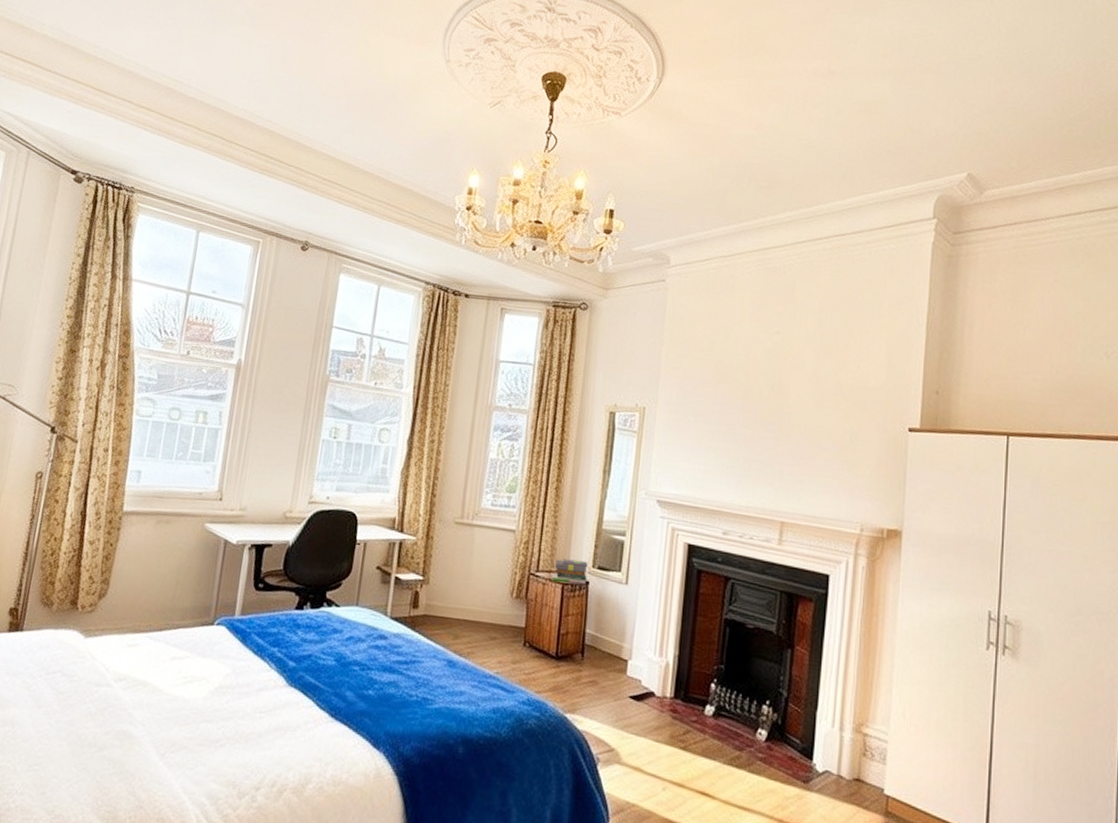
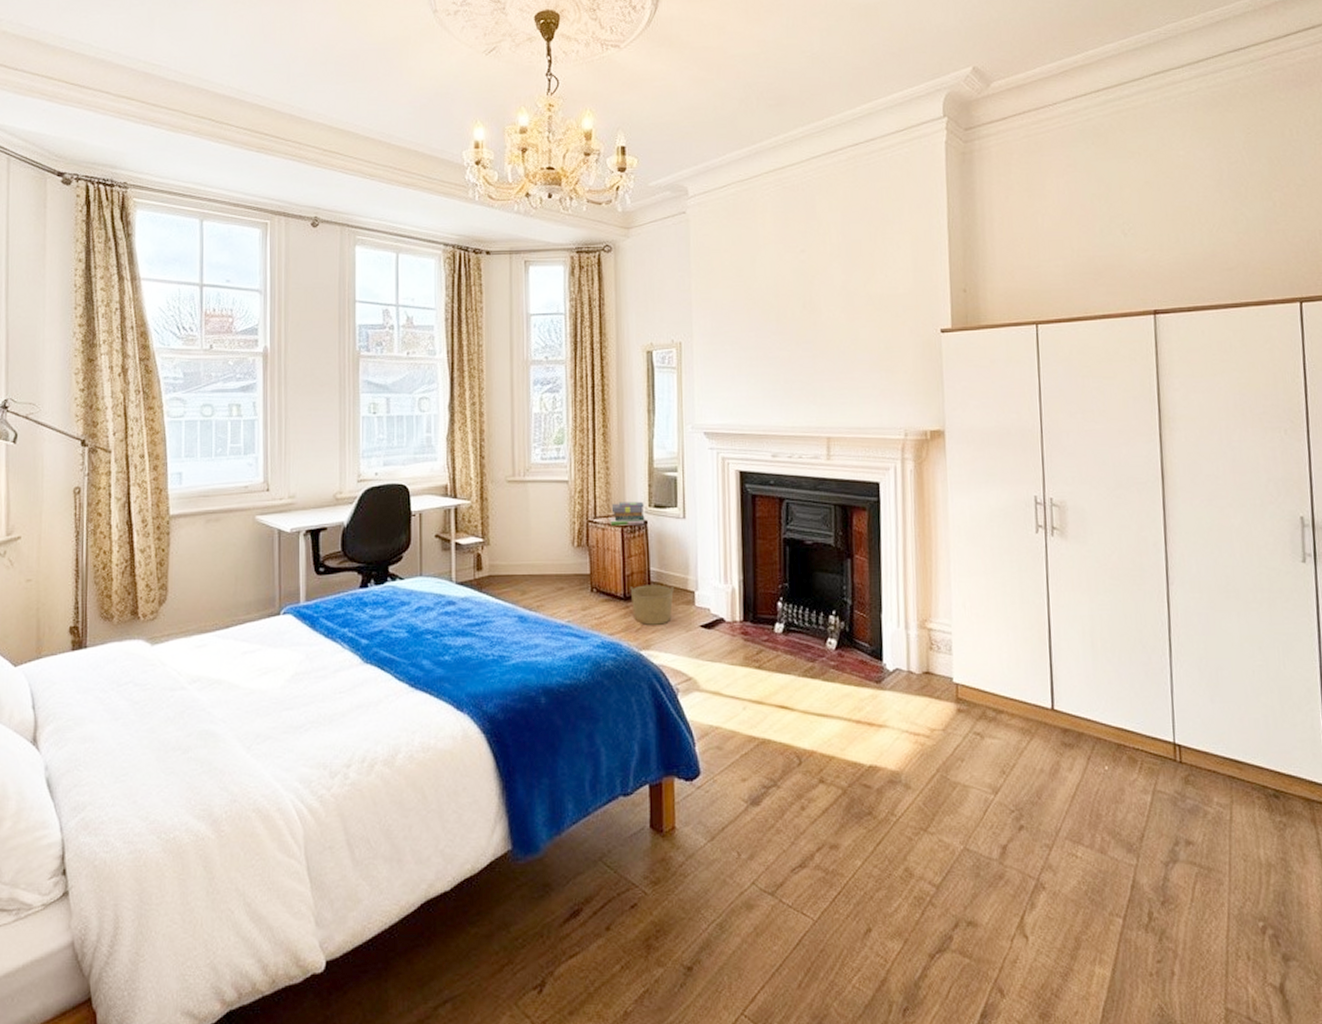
basket: none [563,646,607,690] -> present [630,584,674,625]

